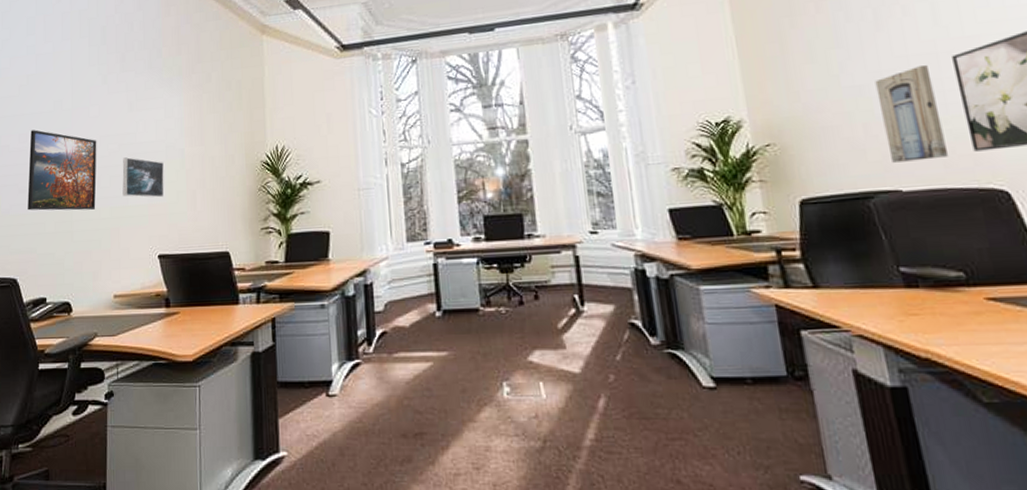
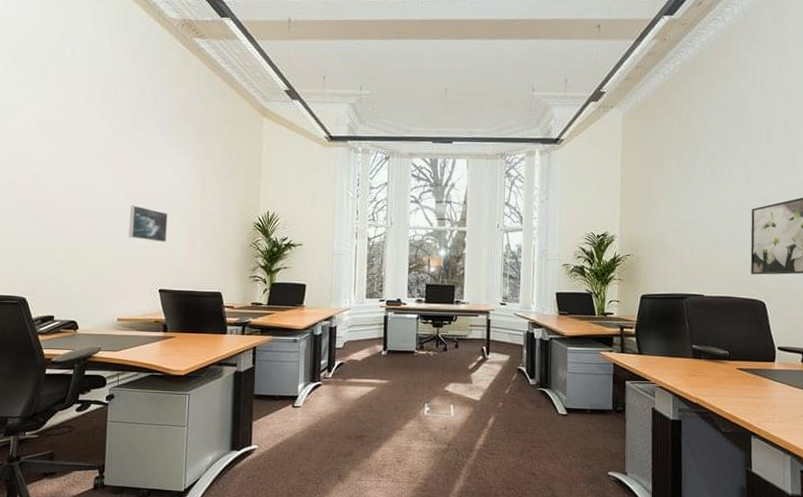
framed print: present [28,130,97,211] -> none [37,170,106,246]
wall art: present [875,65,950,163] -> none [702,213,737,277]

